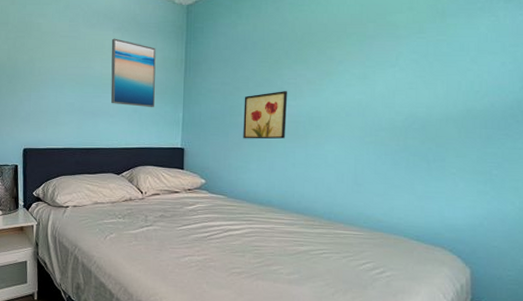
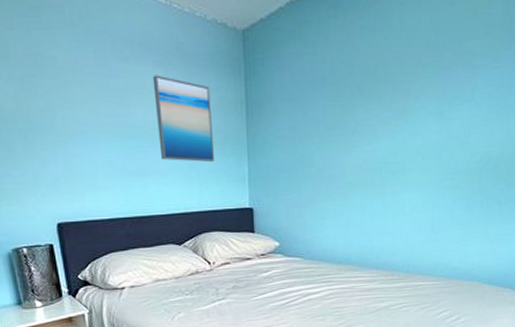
wall art: present [243,91,287,139] -> none [316,134,362,193]

